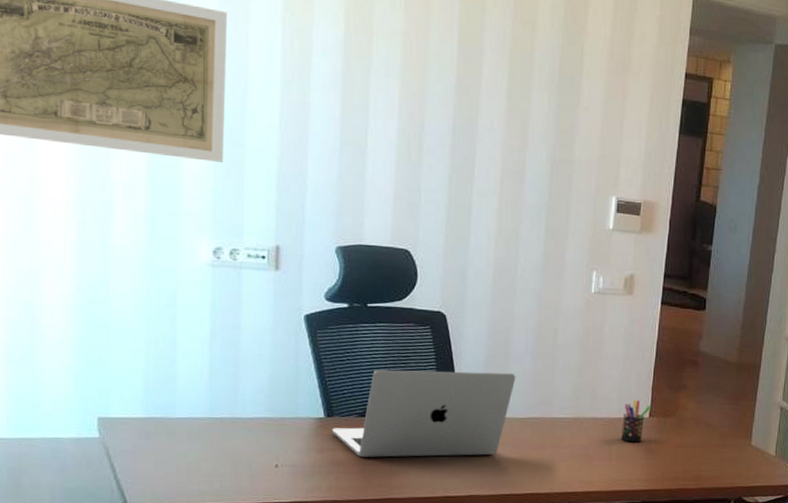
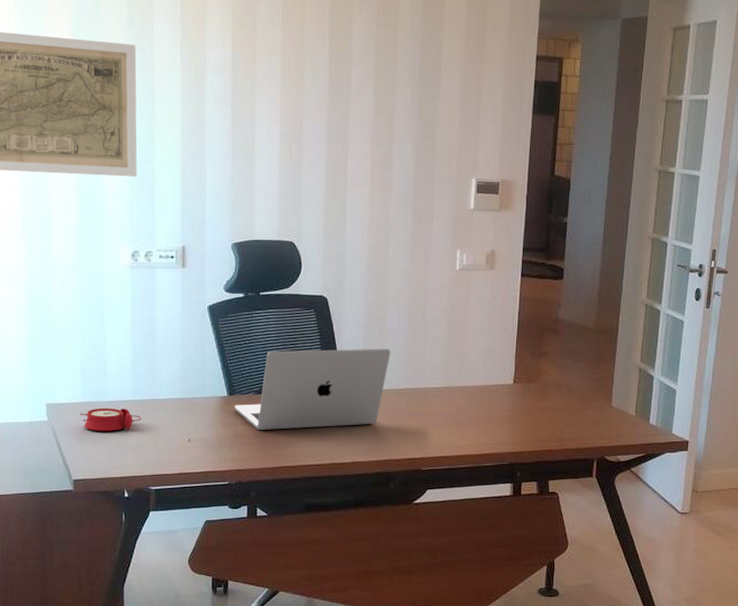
alarm clock: none [142,425,219,453] -> present [80,407,142,432]
pen holder: present [620,399,651,443] -> none [487,367,515,408]

